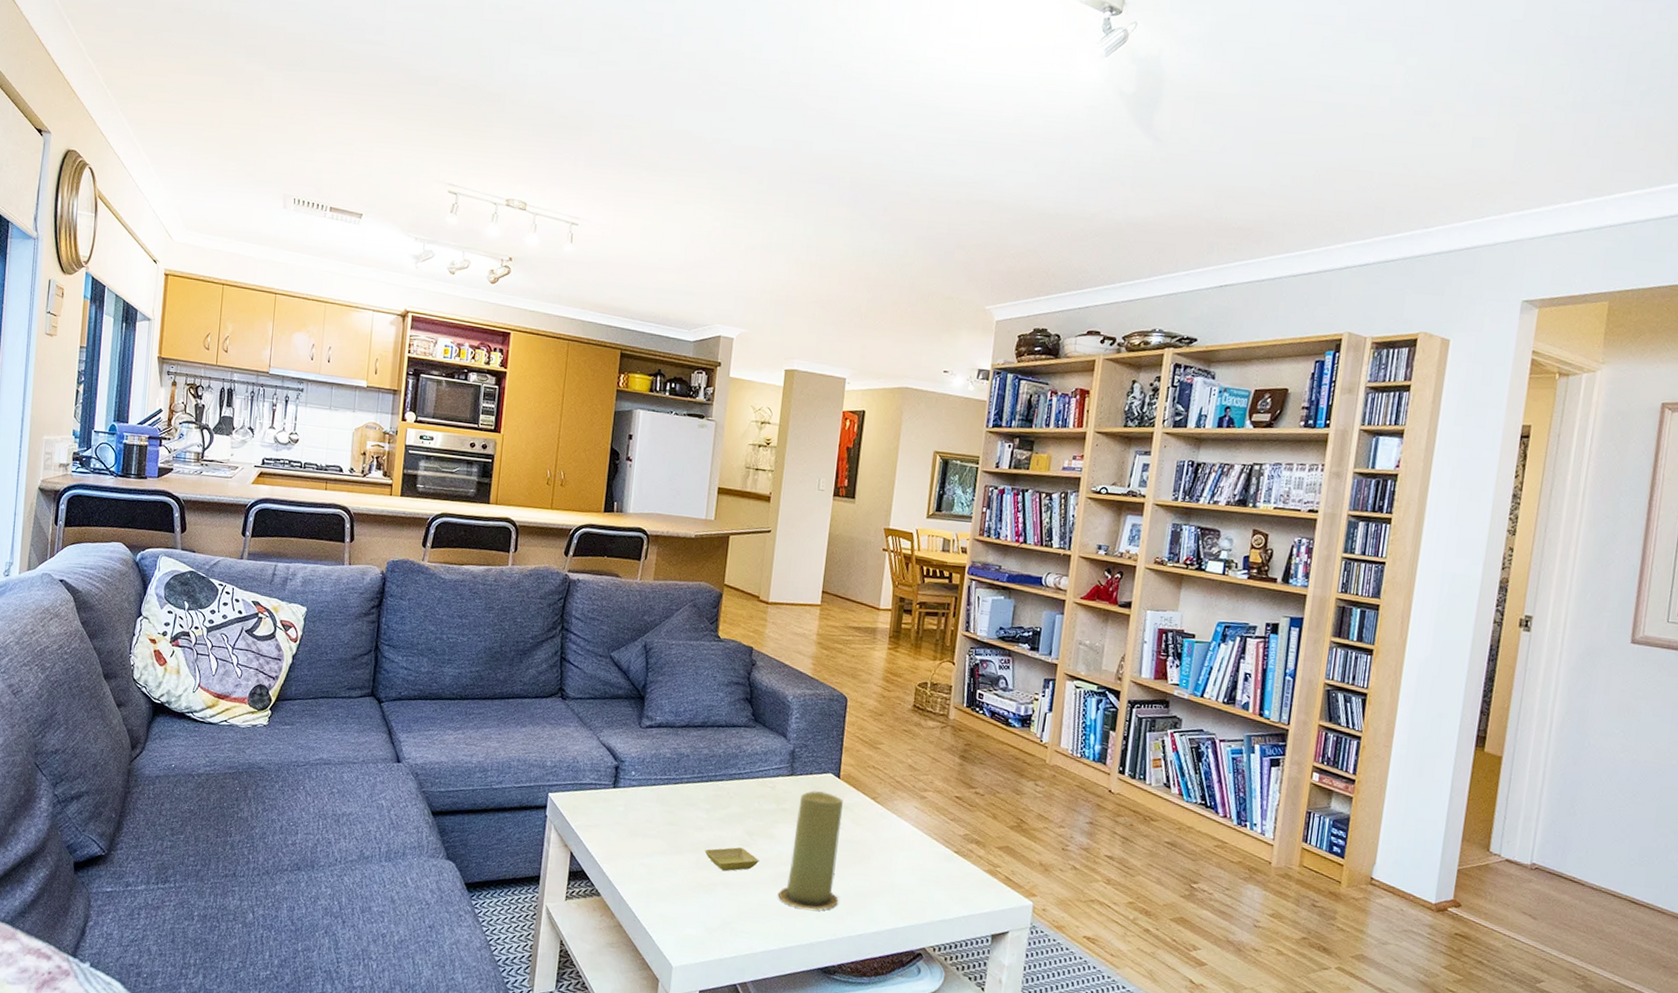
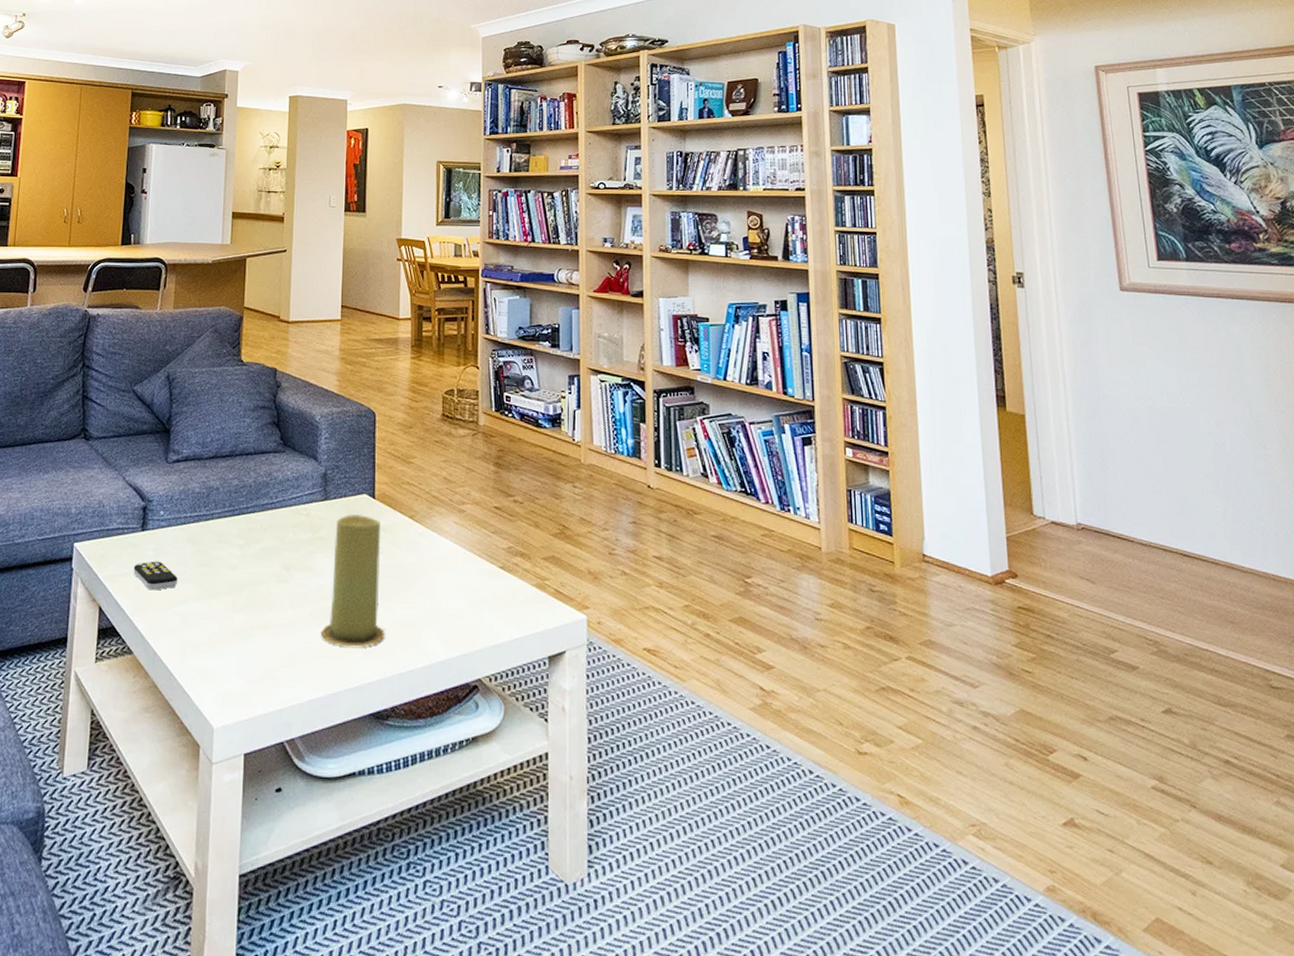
remote control: none [604,816,645,843] -> present [133,561,177,591]
saucer: present [704,847,759,872] -> none [241,584,298,613]

